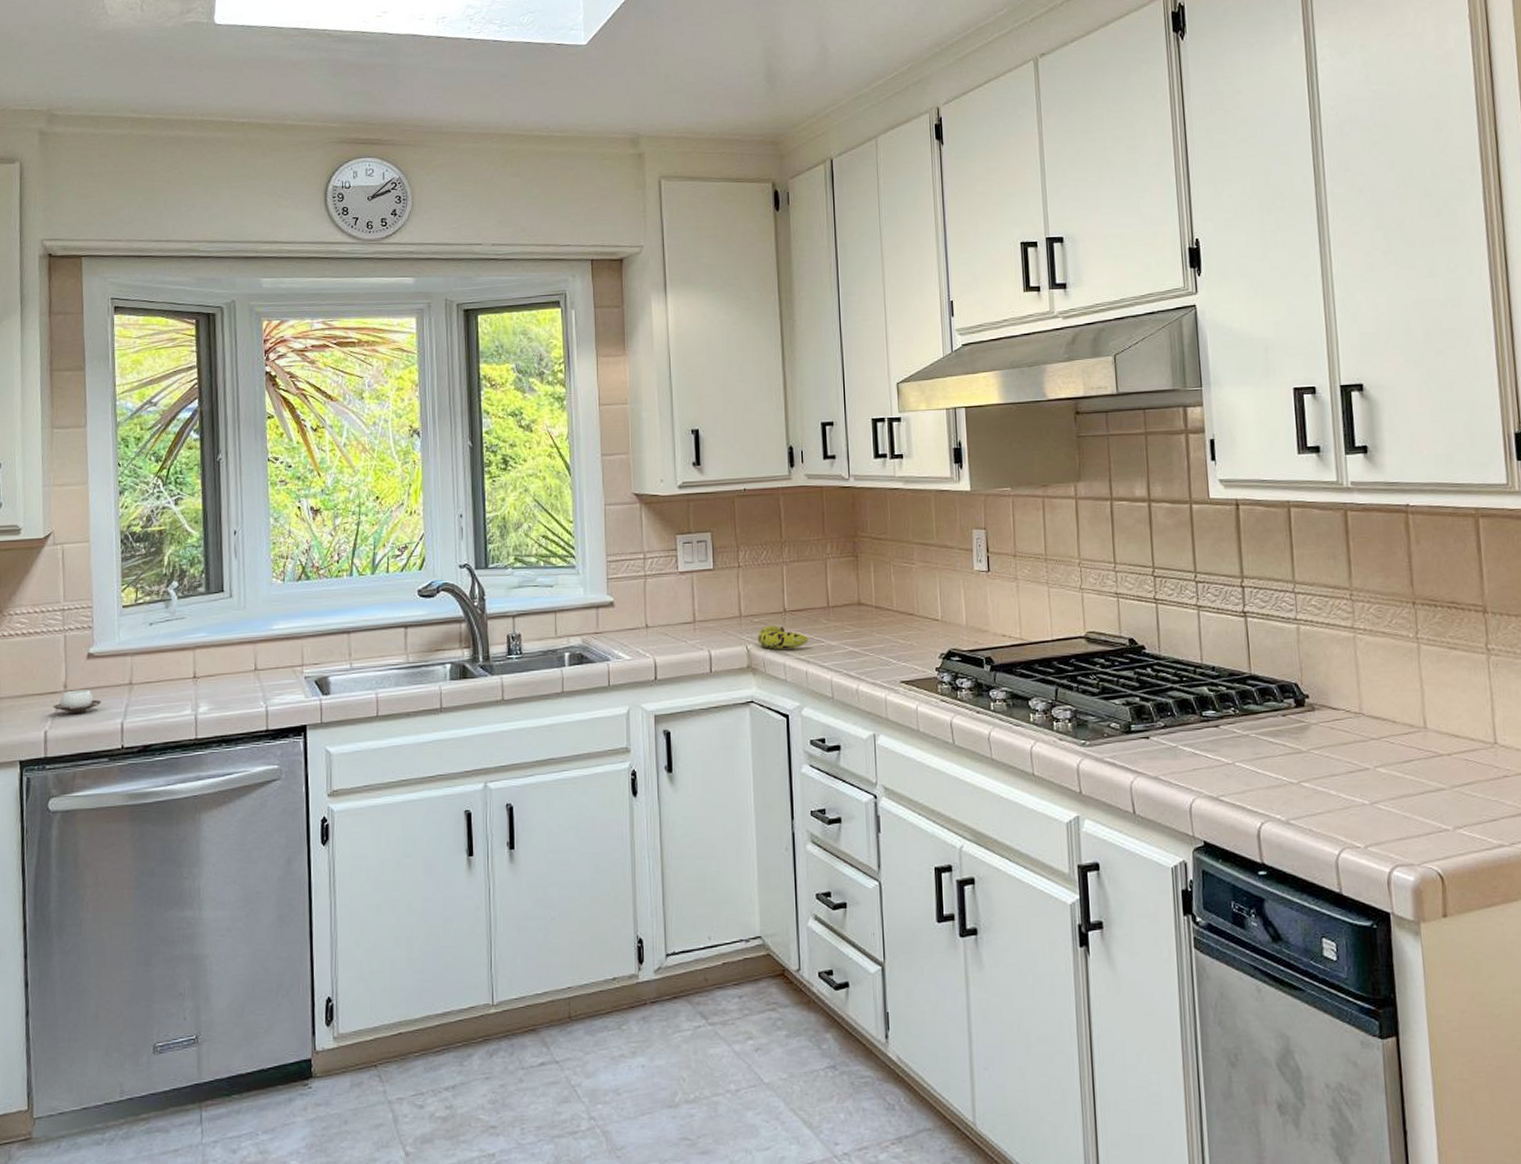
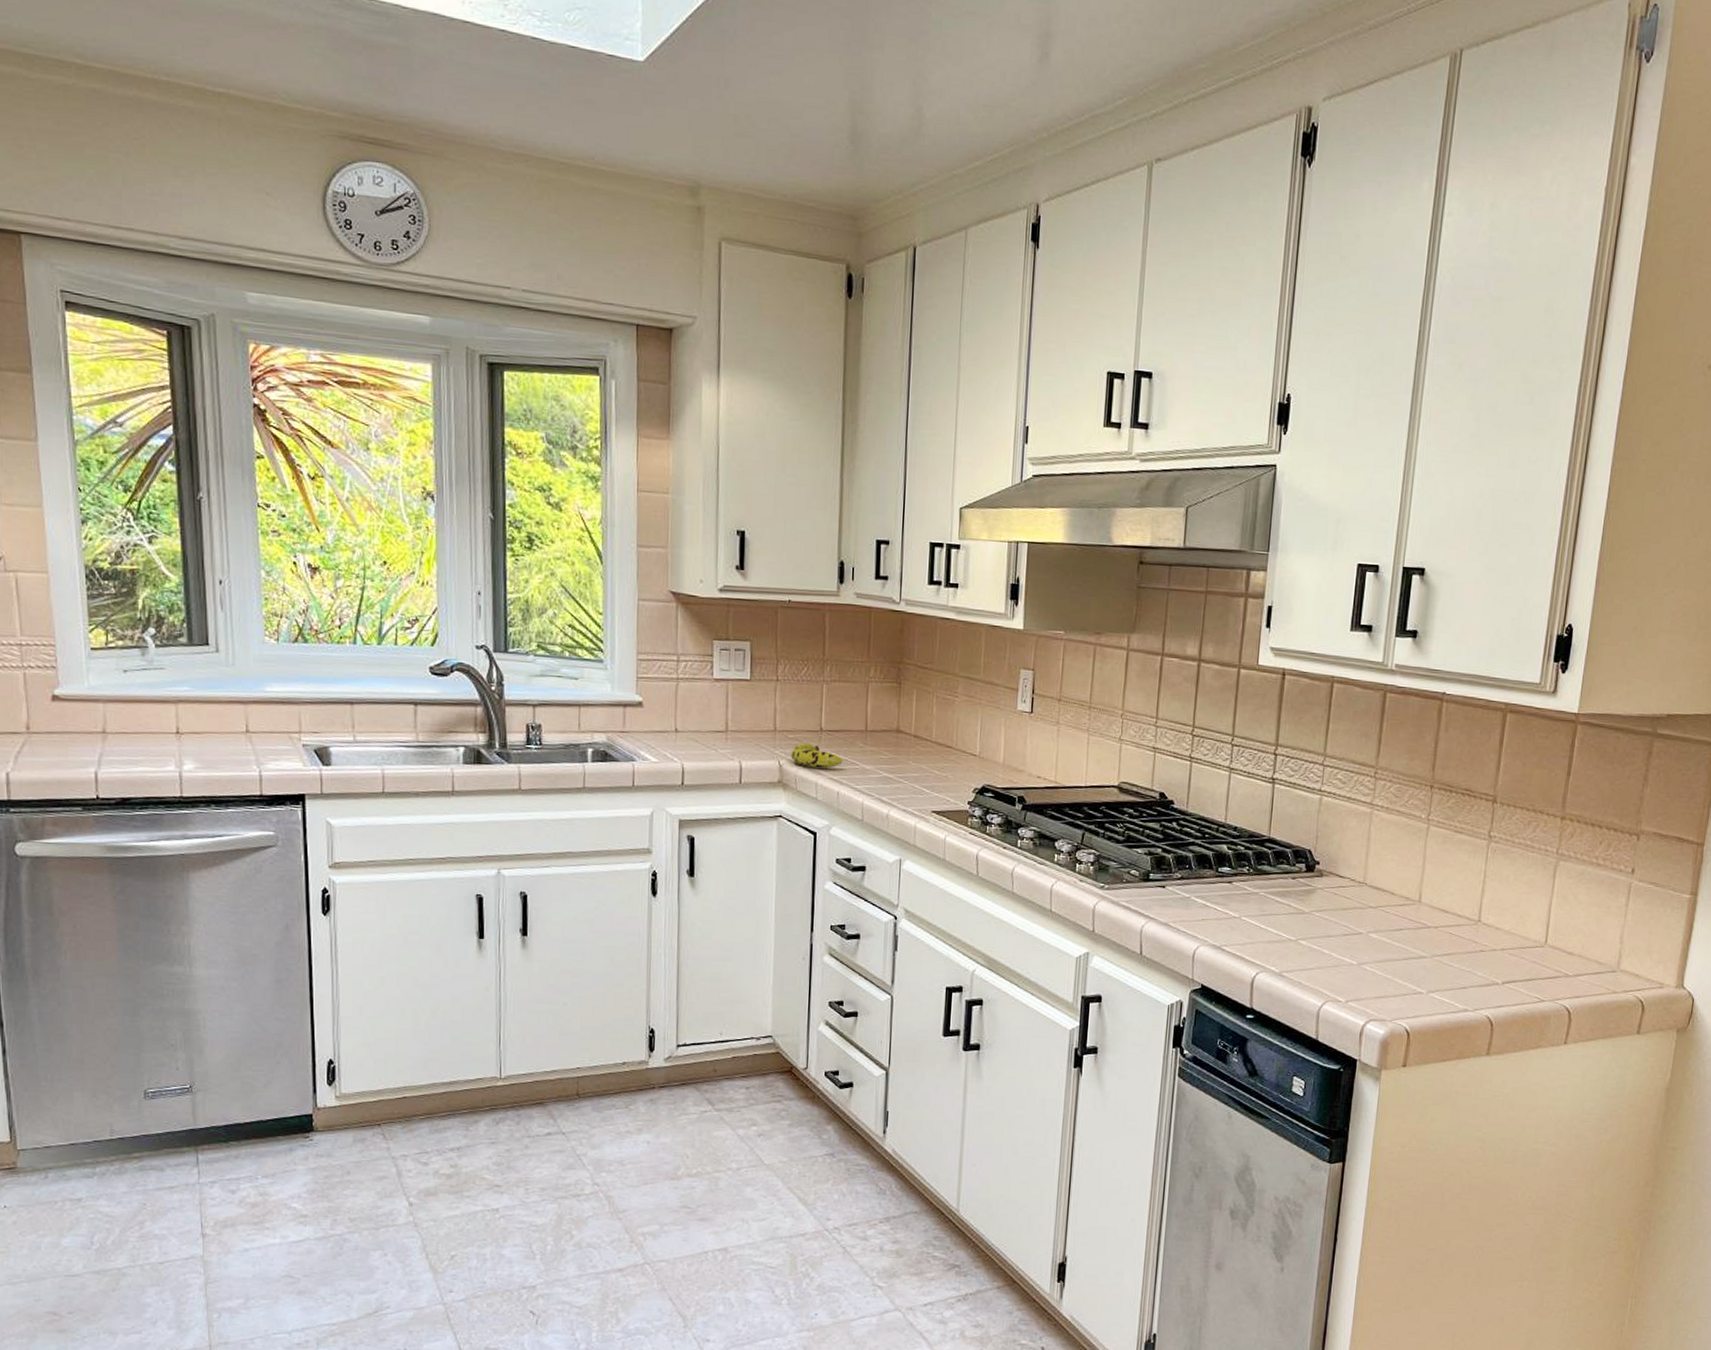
cup: present [53,689,102,713] -> none [14,732,71,758]

